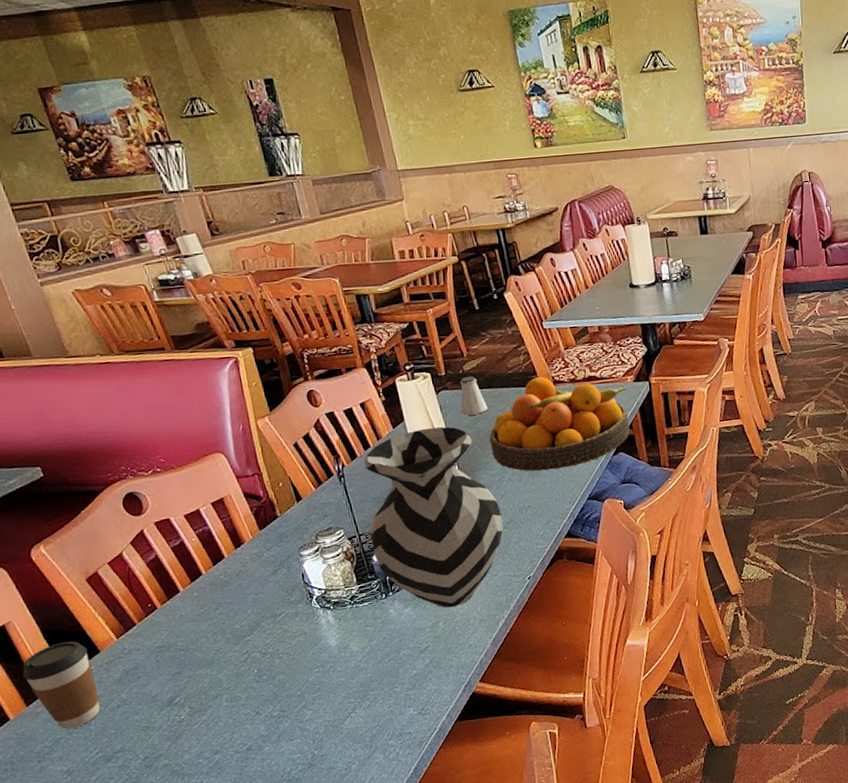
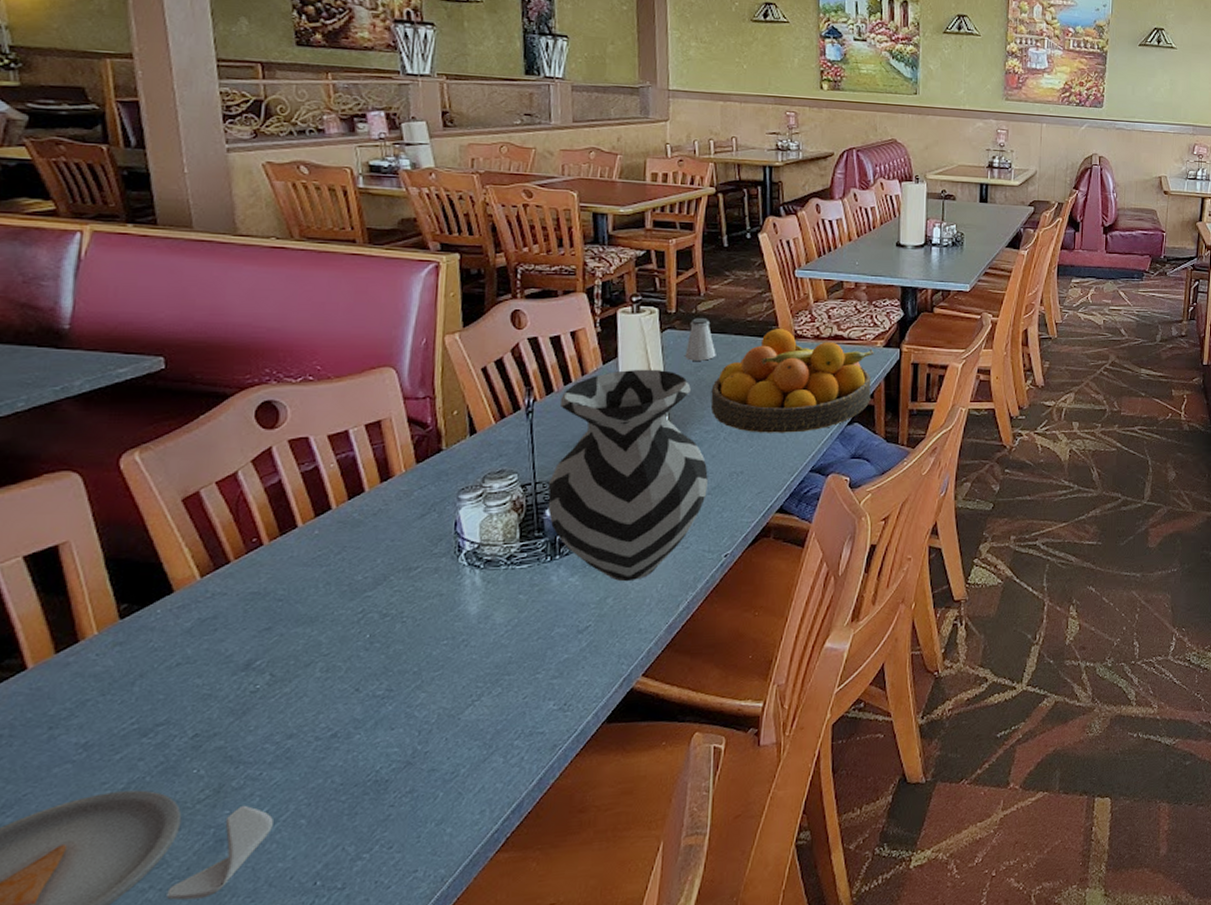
coffee cup: present [22,641,100,729] -> none [62,574,159,688]

